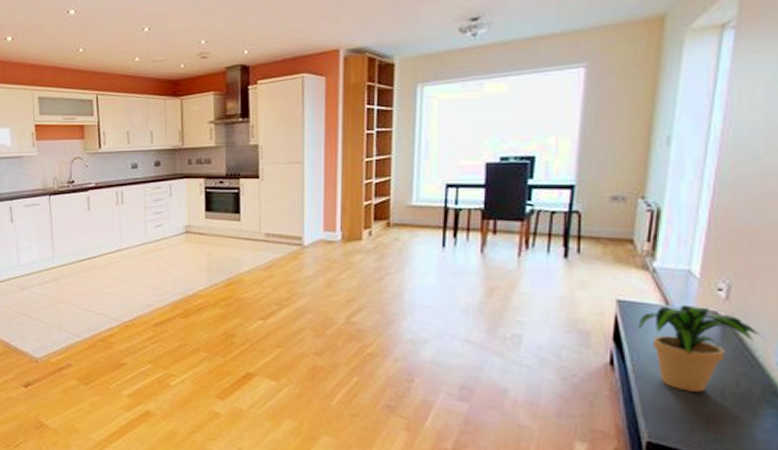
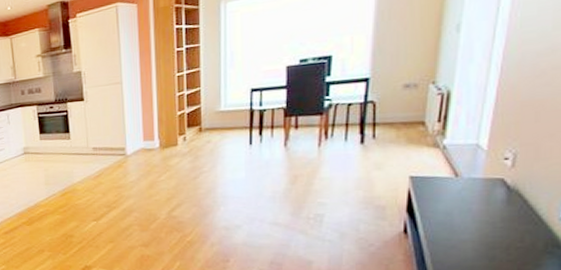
potted plant: present [637,304,764,392] -> none [429,174,548,250]

